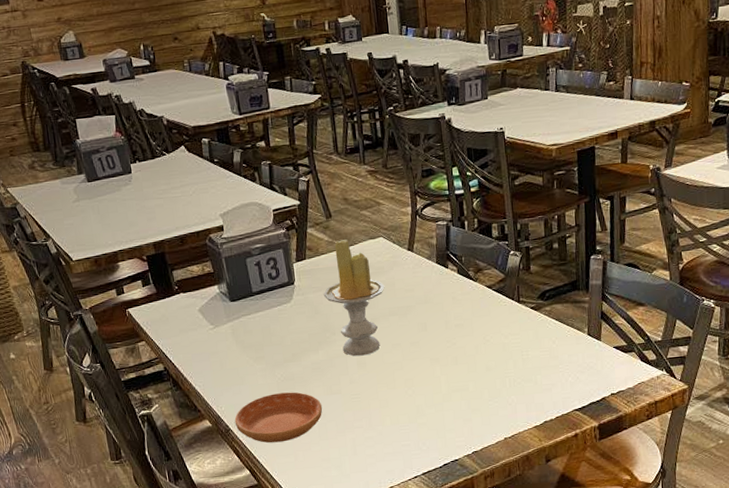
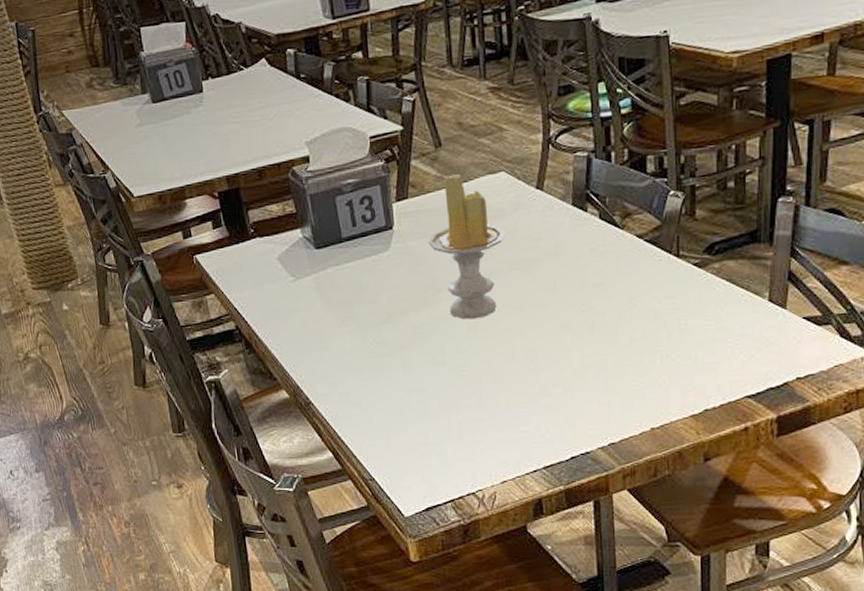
saucer: present [234,392,323,443] -> none [316,360,423,421]

